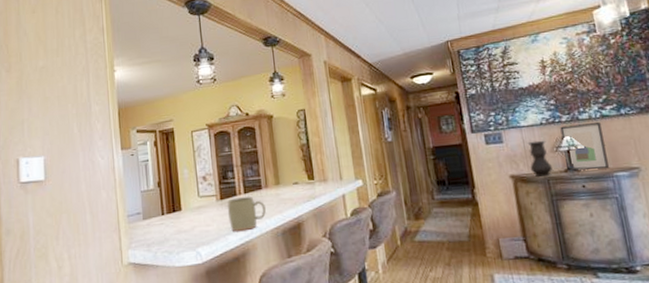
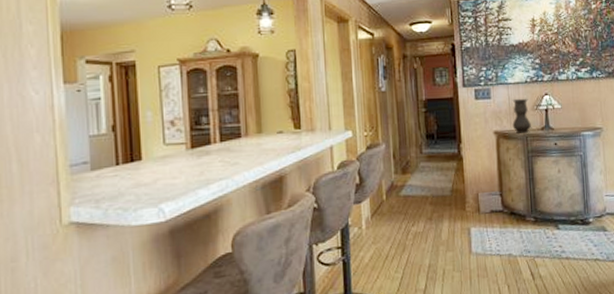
mug: present [227,196,266,231] -> none [198,146,244,185]
picture frame: present [560,122,609,171] -> none [542,84,578,129]

